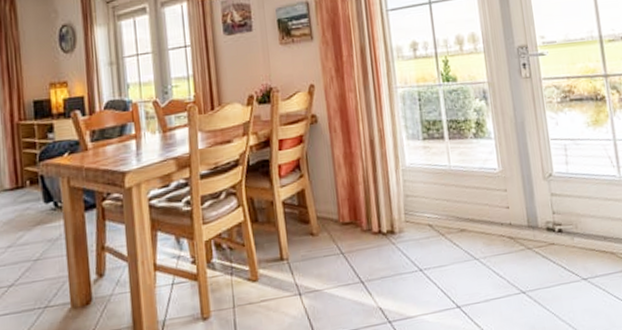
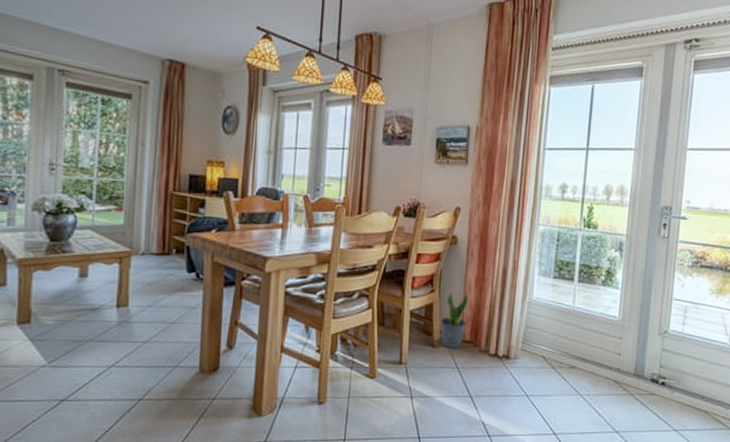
potted plant: none [315,171,343,235] -> present [440,292,469,349]

